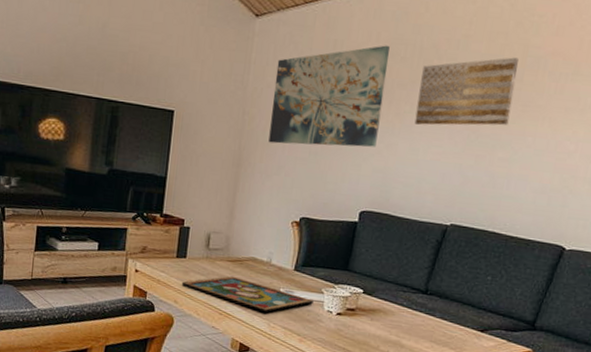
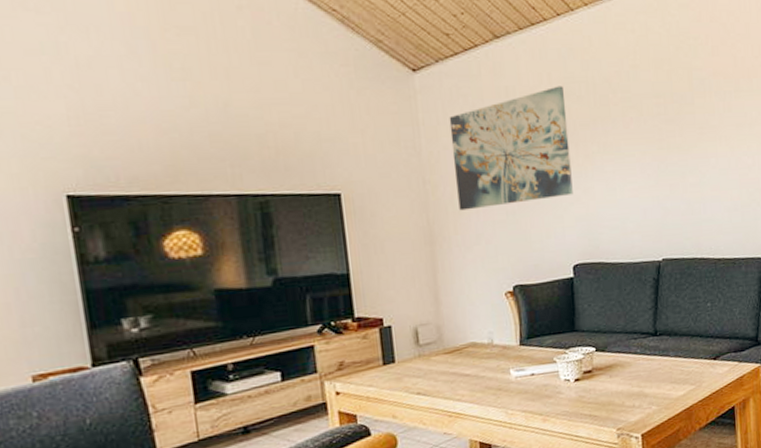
framed painting: present [181,276,314,314] -> none [396,369,548,402]
wall art: present [414,57,519,126] -> none [600,82,691,165]

